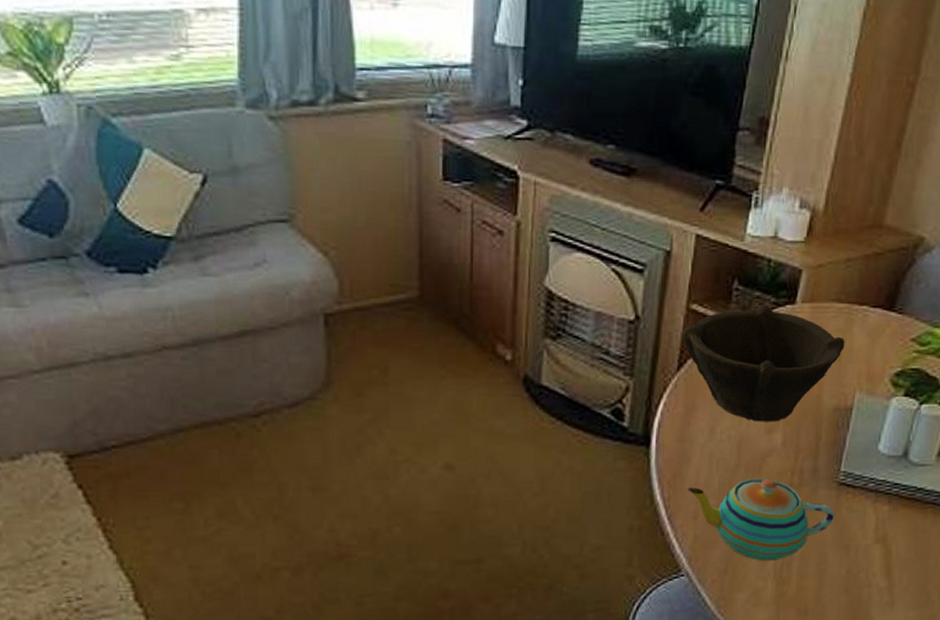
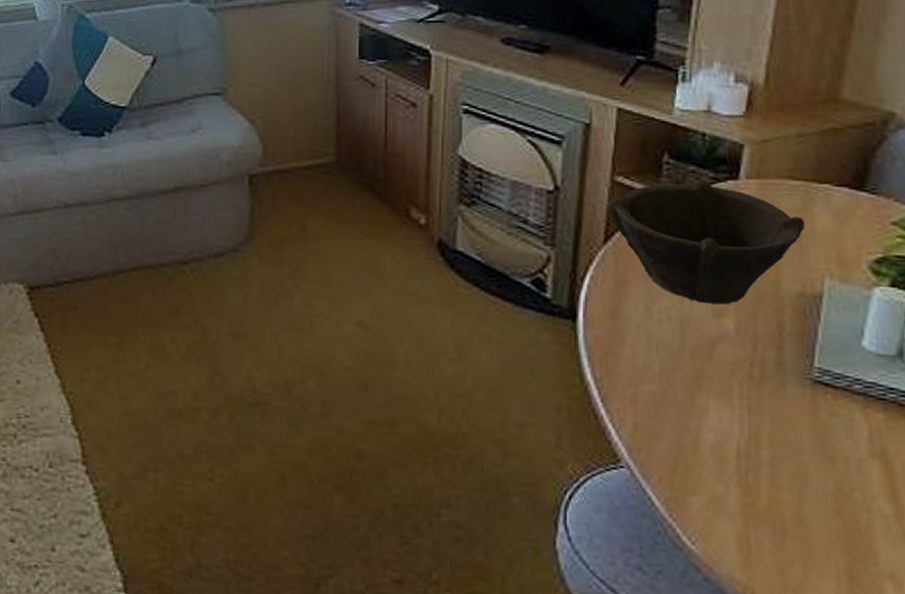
teapot: present [688,478,835,561] -> none [623,365,812,464]

